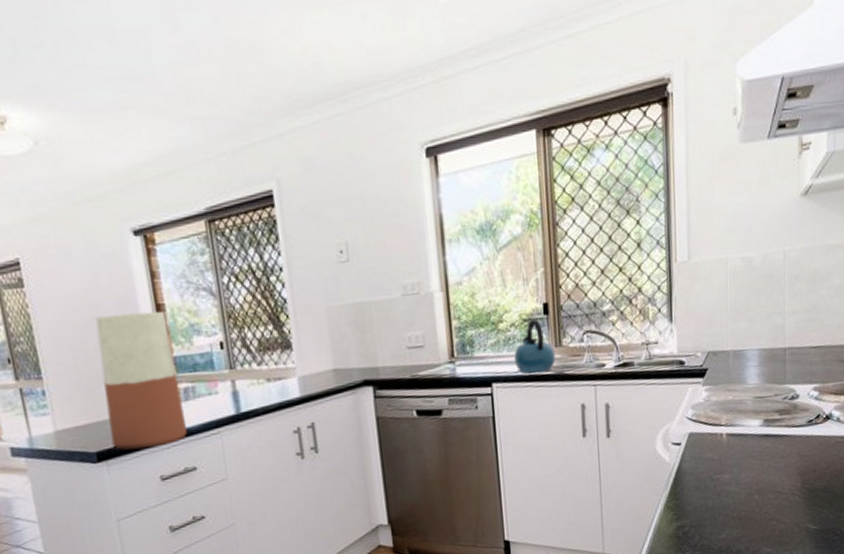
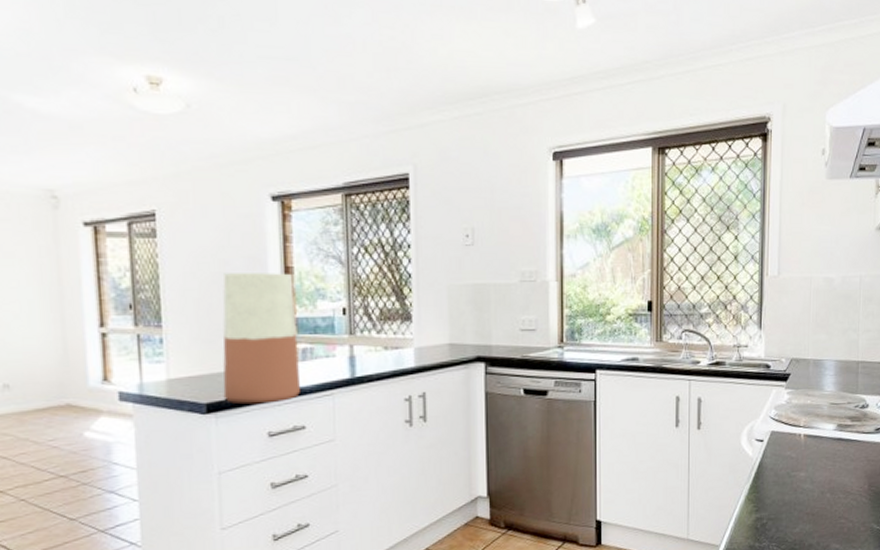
kettle: present [514,319,556,374] -> none [618,315,656,365]

